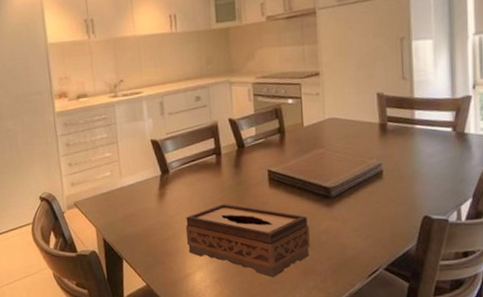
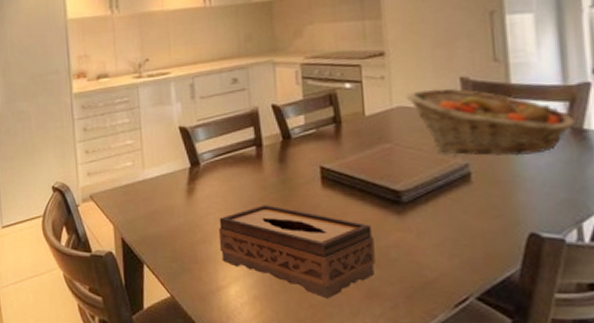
fruit basket: none [335,102,459,156] -> present [406,88,575,156]

